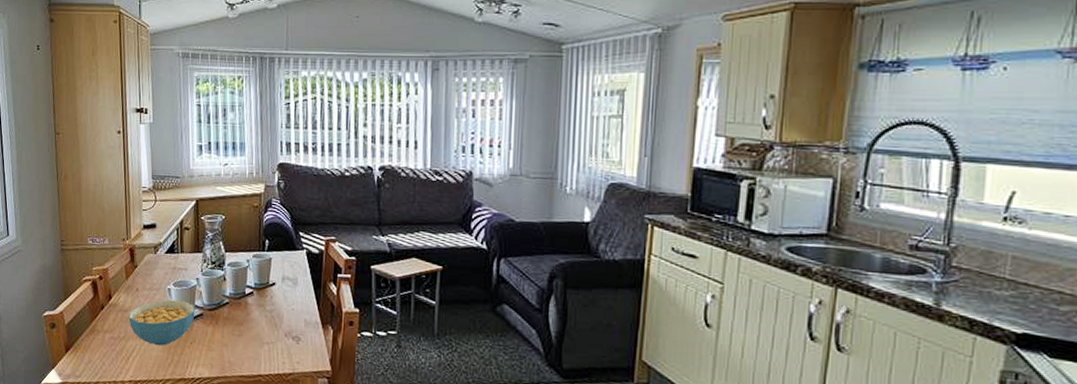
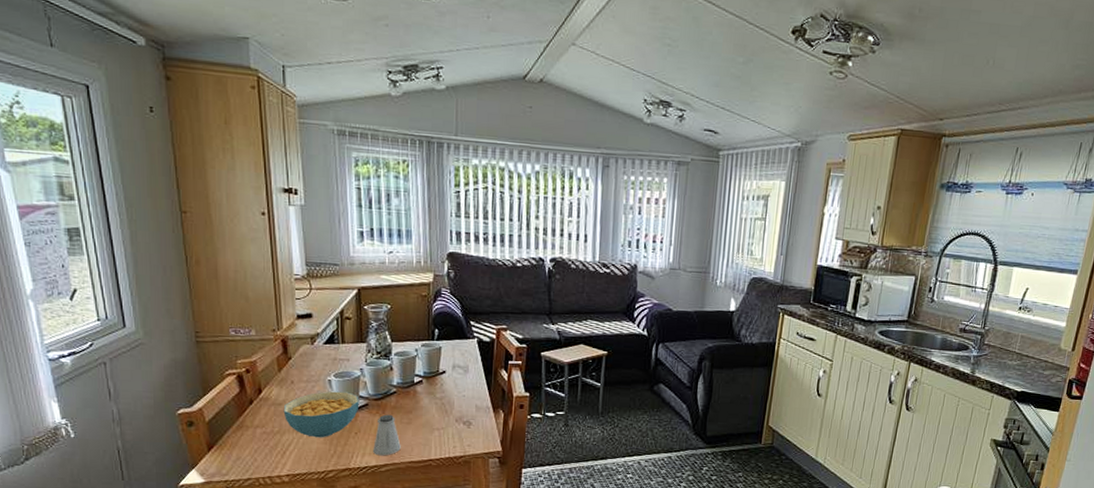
saltshaker: none [206,325,232,368] -> present [373,414,401,456]

